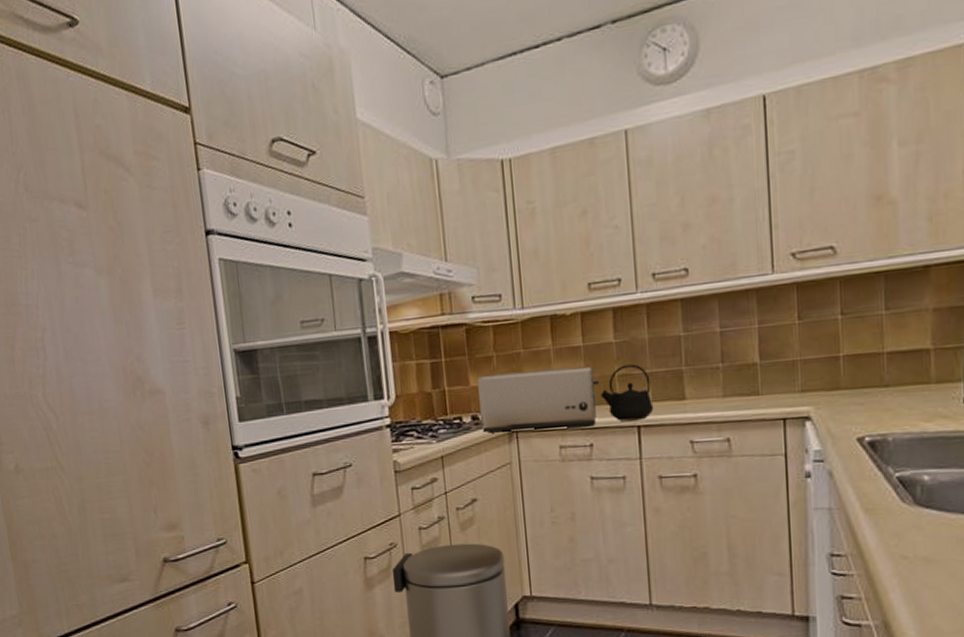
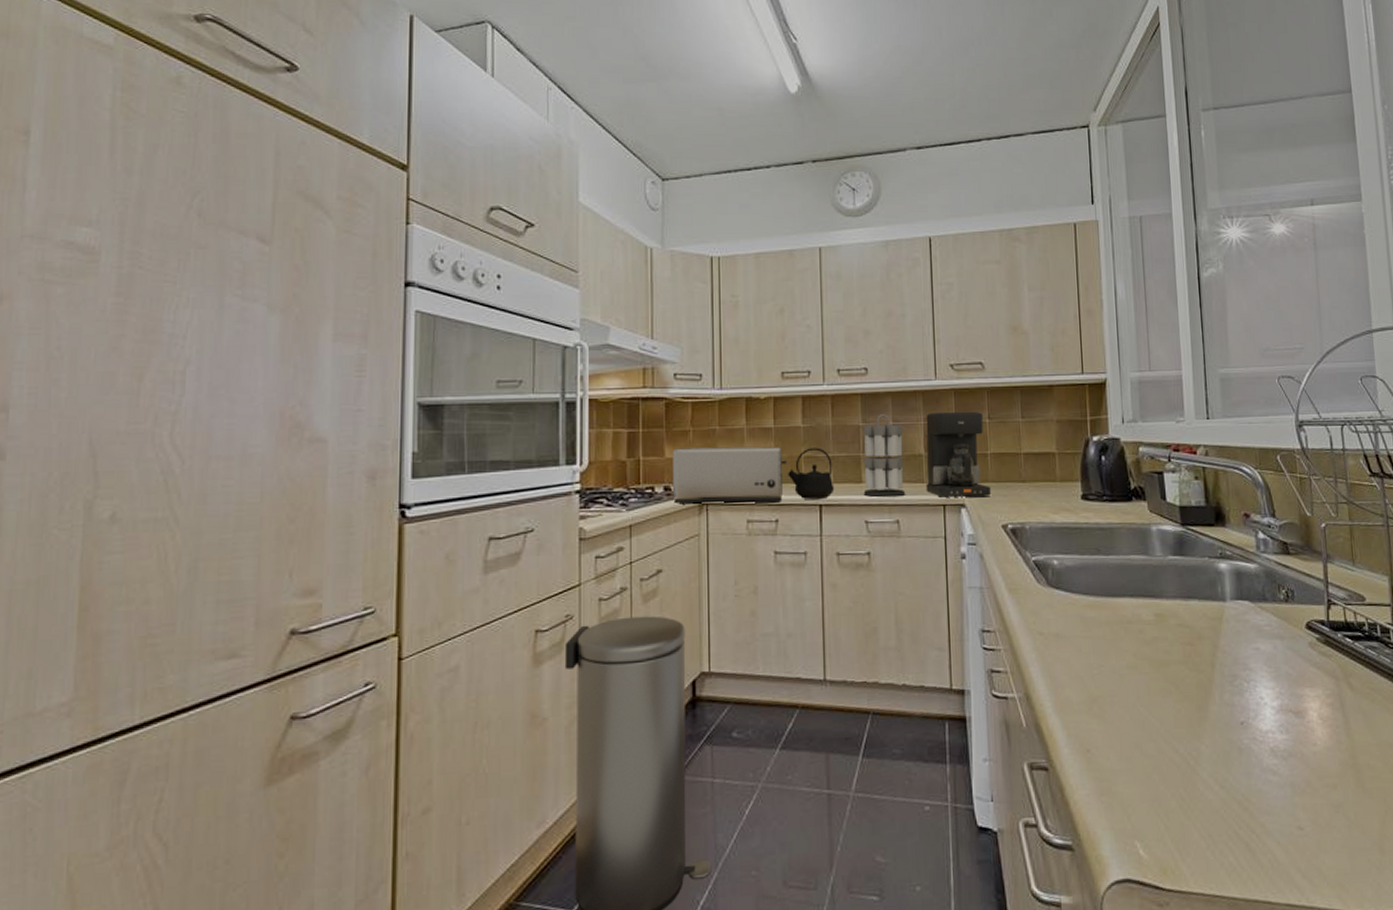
spice rack: none [684,320,738,415] -> present [863,414,906,498]
coffee maker: none [761,307,844,410] -> present [925,411,992,497]

